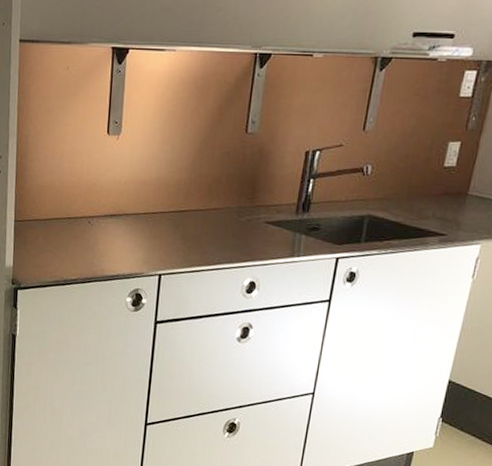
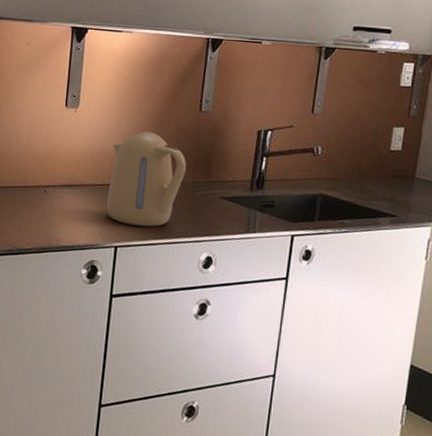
kettle: none [150,157,232,254] -> present [106,131,187,227]

